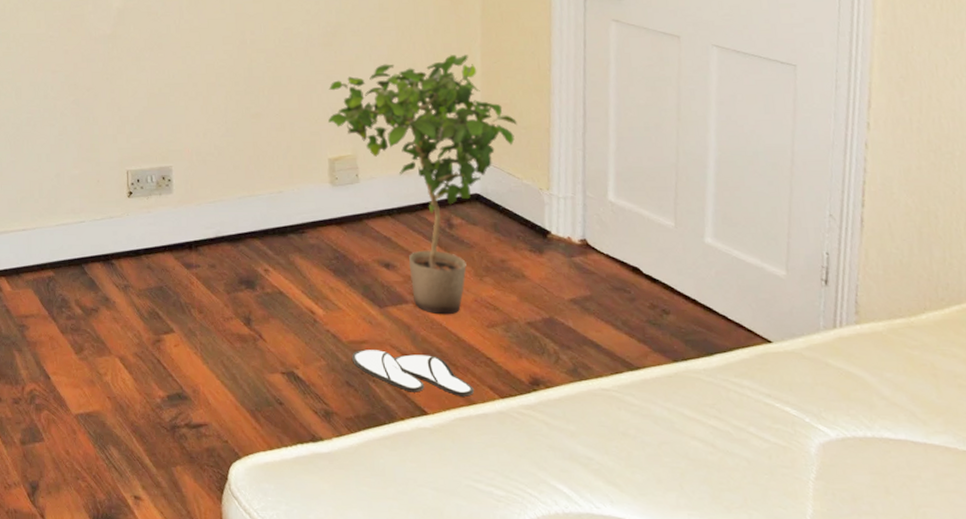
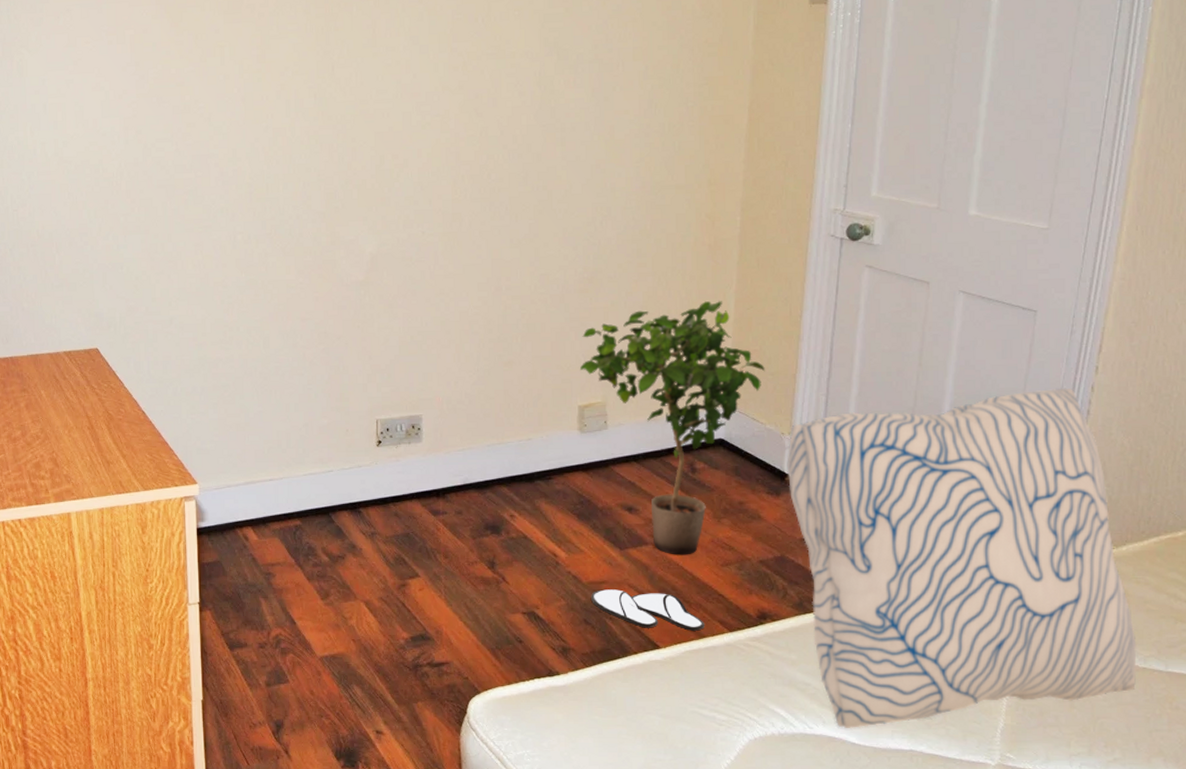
cushion: none [547,145,957,510] -> present [787,389,1137,728]

